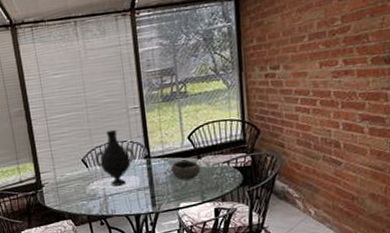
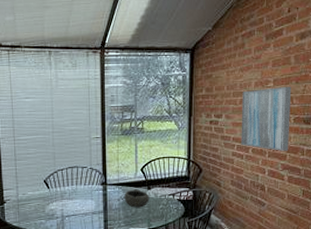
vase: present [94,129,136,186] -> none [56,155,93,208]
wall art: none [302,21,368,100] -> present [241,86,292,151]

